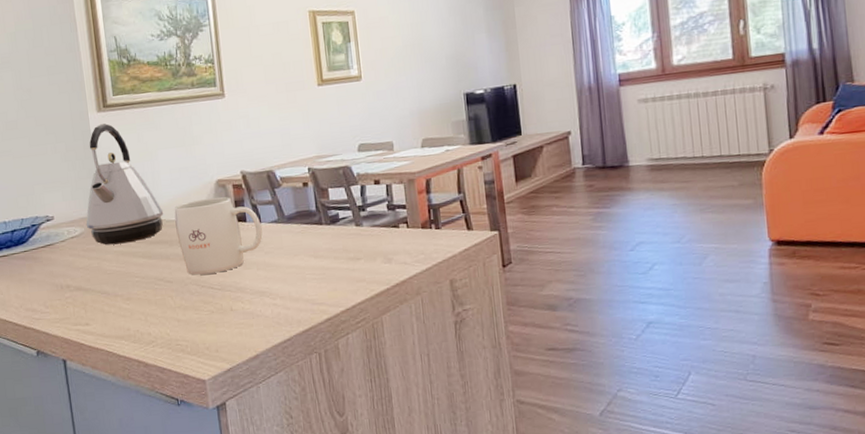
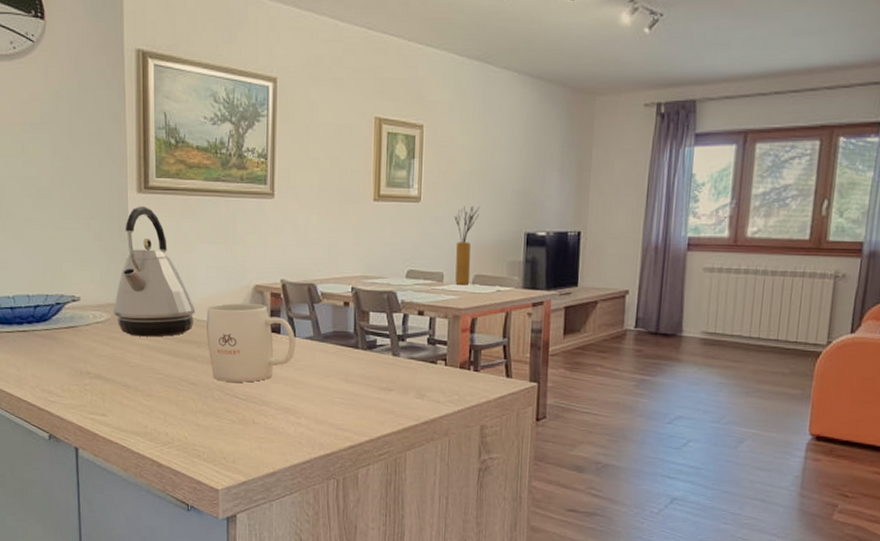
vase: none [395,76,419,152] -> present [454,205,480,287]

